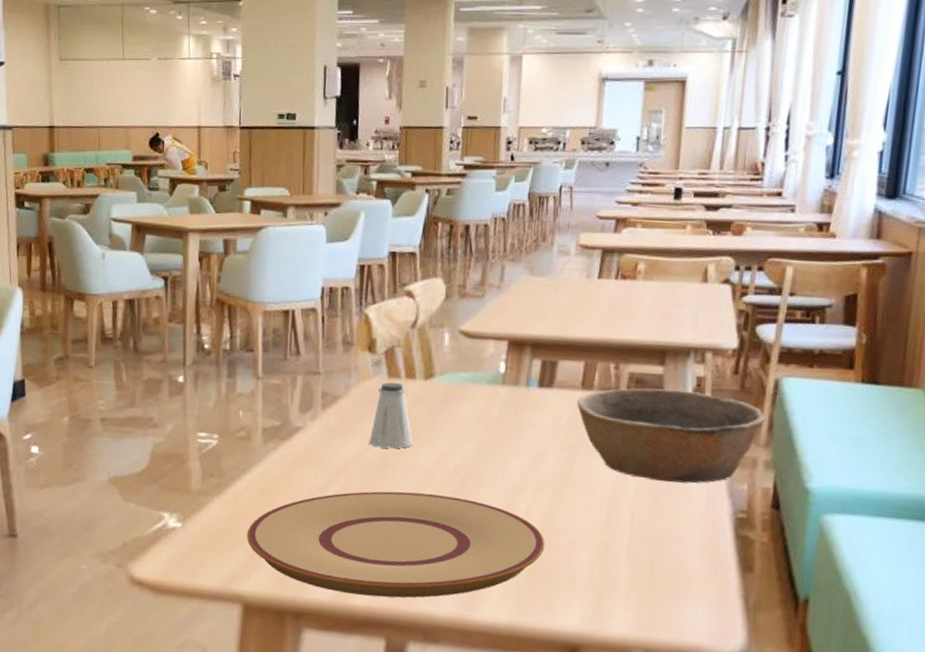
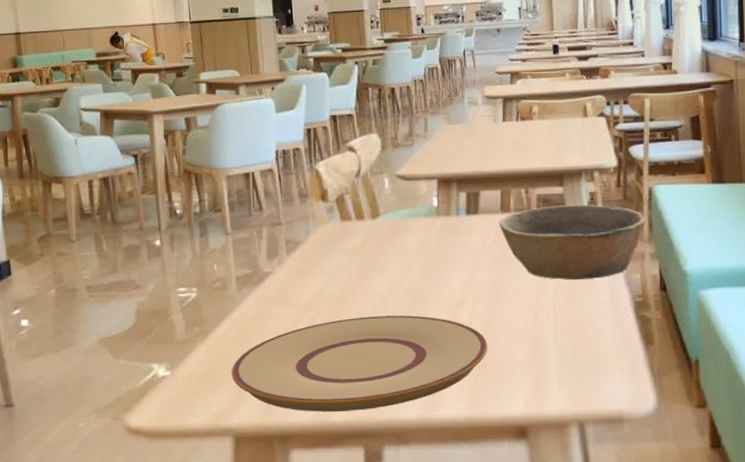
saltshaker: present [369,382,413,449] -> none [331,224,368,281]

